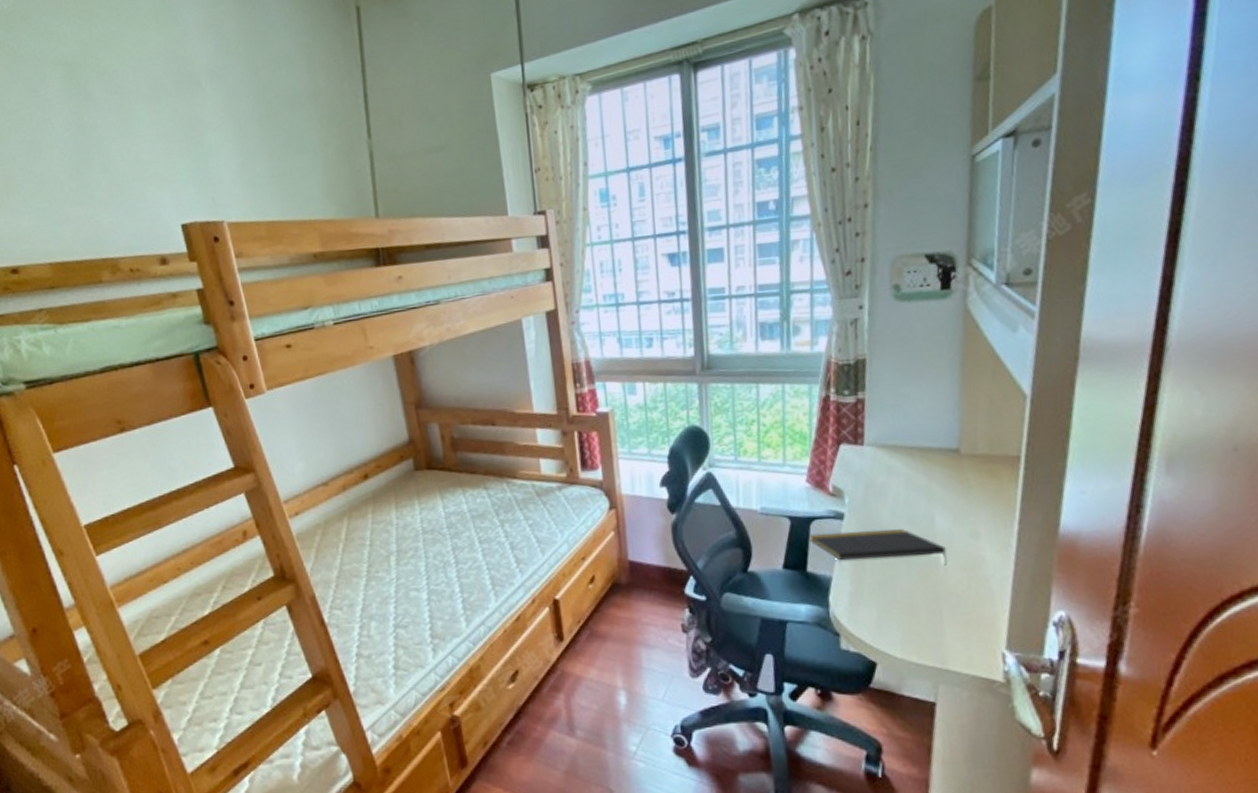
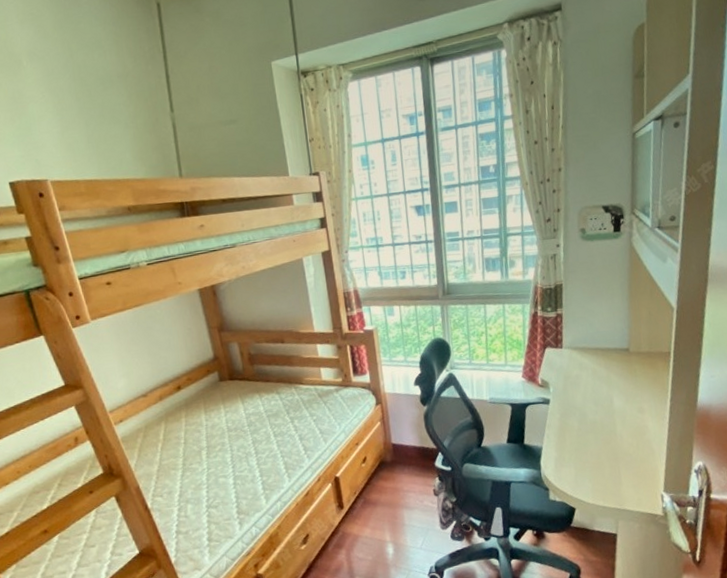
notepad: present [809,528,947,566] -> none [525,409,623,435]

